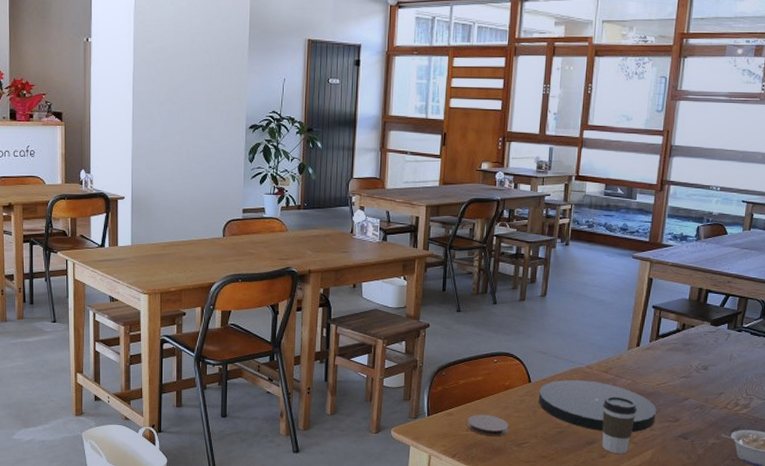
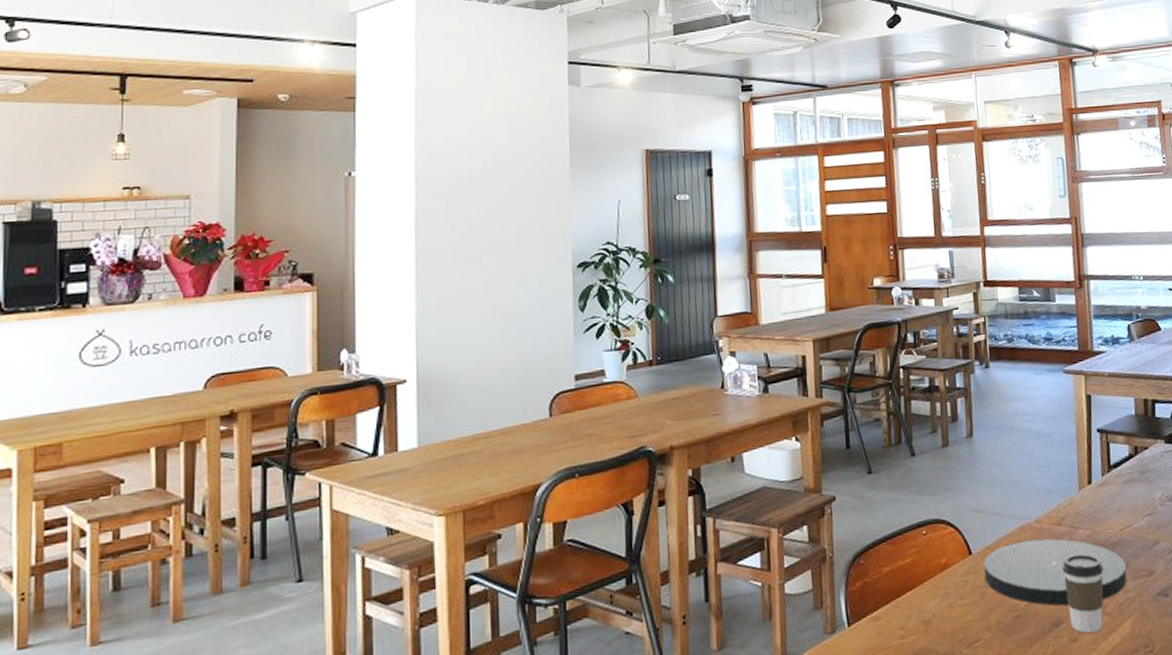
coaster: present [467,414,509,437] -> none [900,609,954,641]

